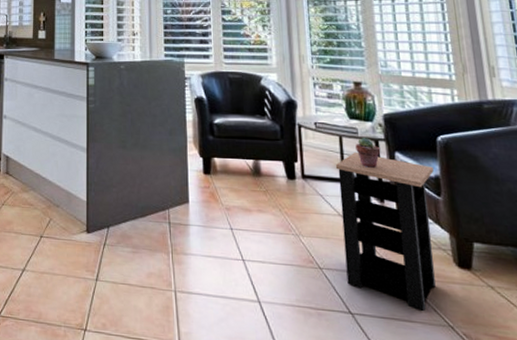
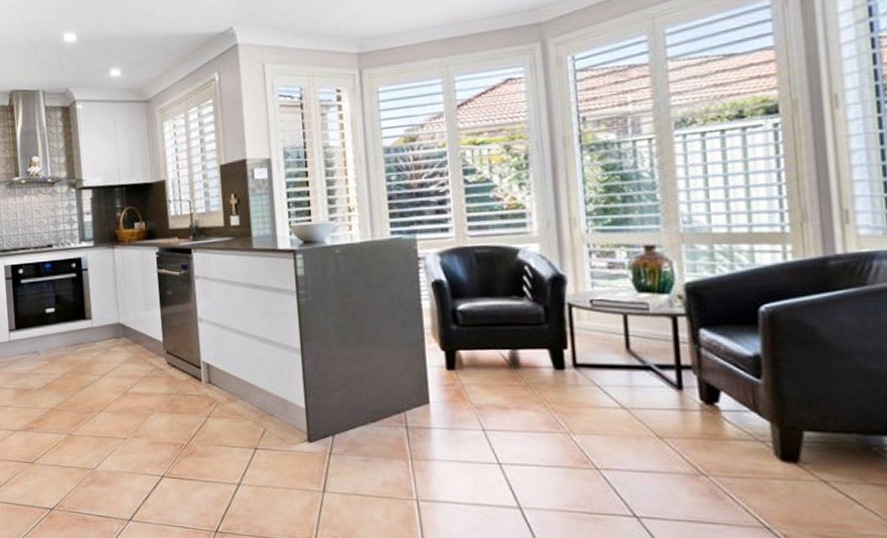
side table: present [335,153,436,312] -> none [617,333,753,513]
potted succulent: present [355,138,381,168] -> none [645,314,680,350]

